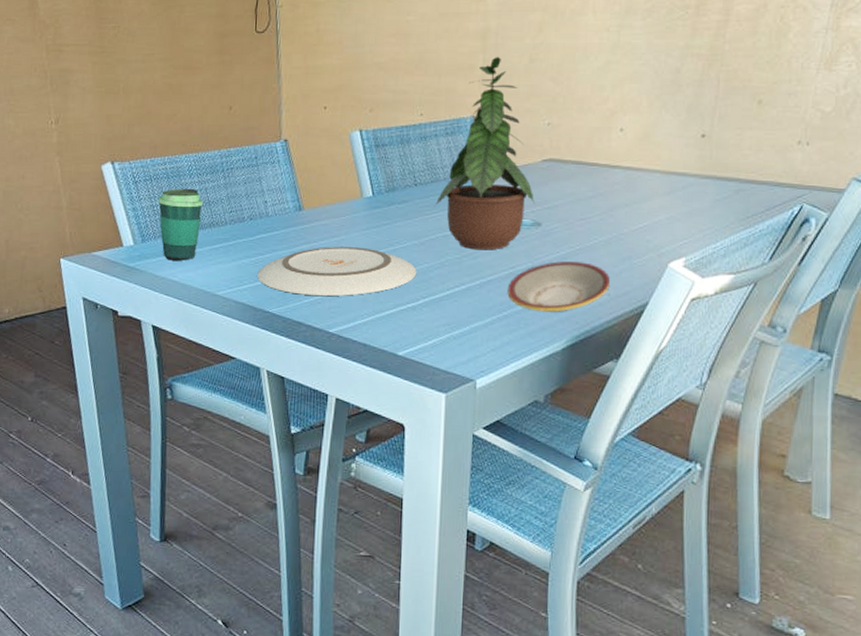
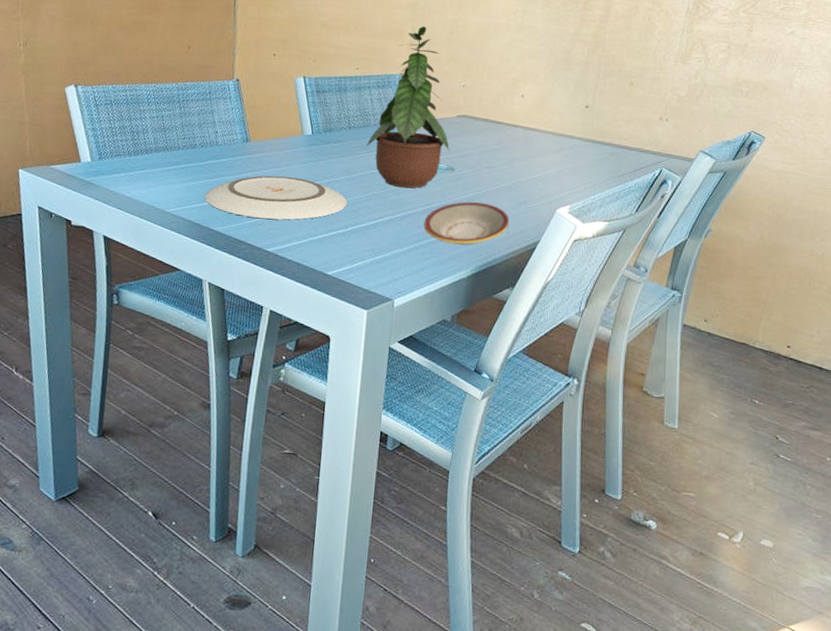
cup: present [157,188,204,261] -> none [116,114,160,179]

